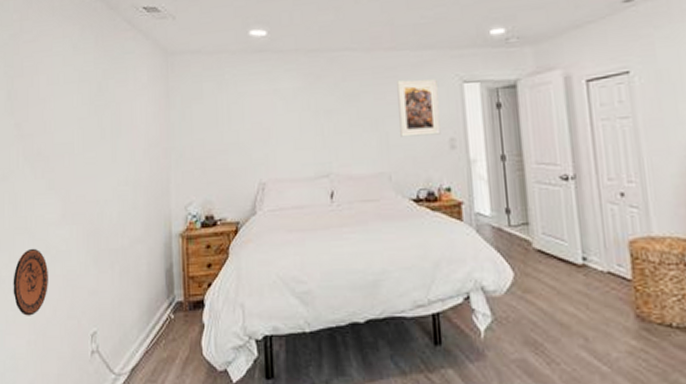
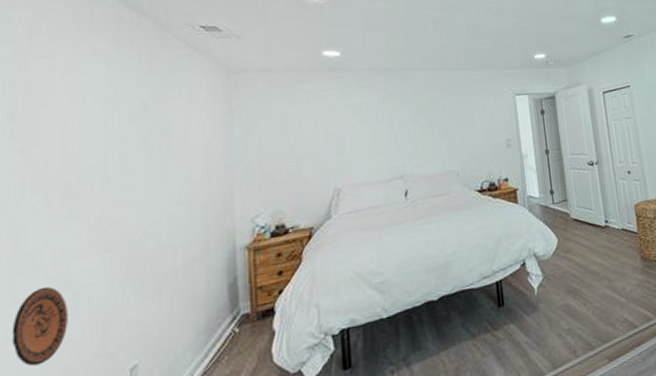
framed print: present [397,79,441,137] -> none [462,93,499,140]

